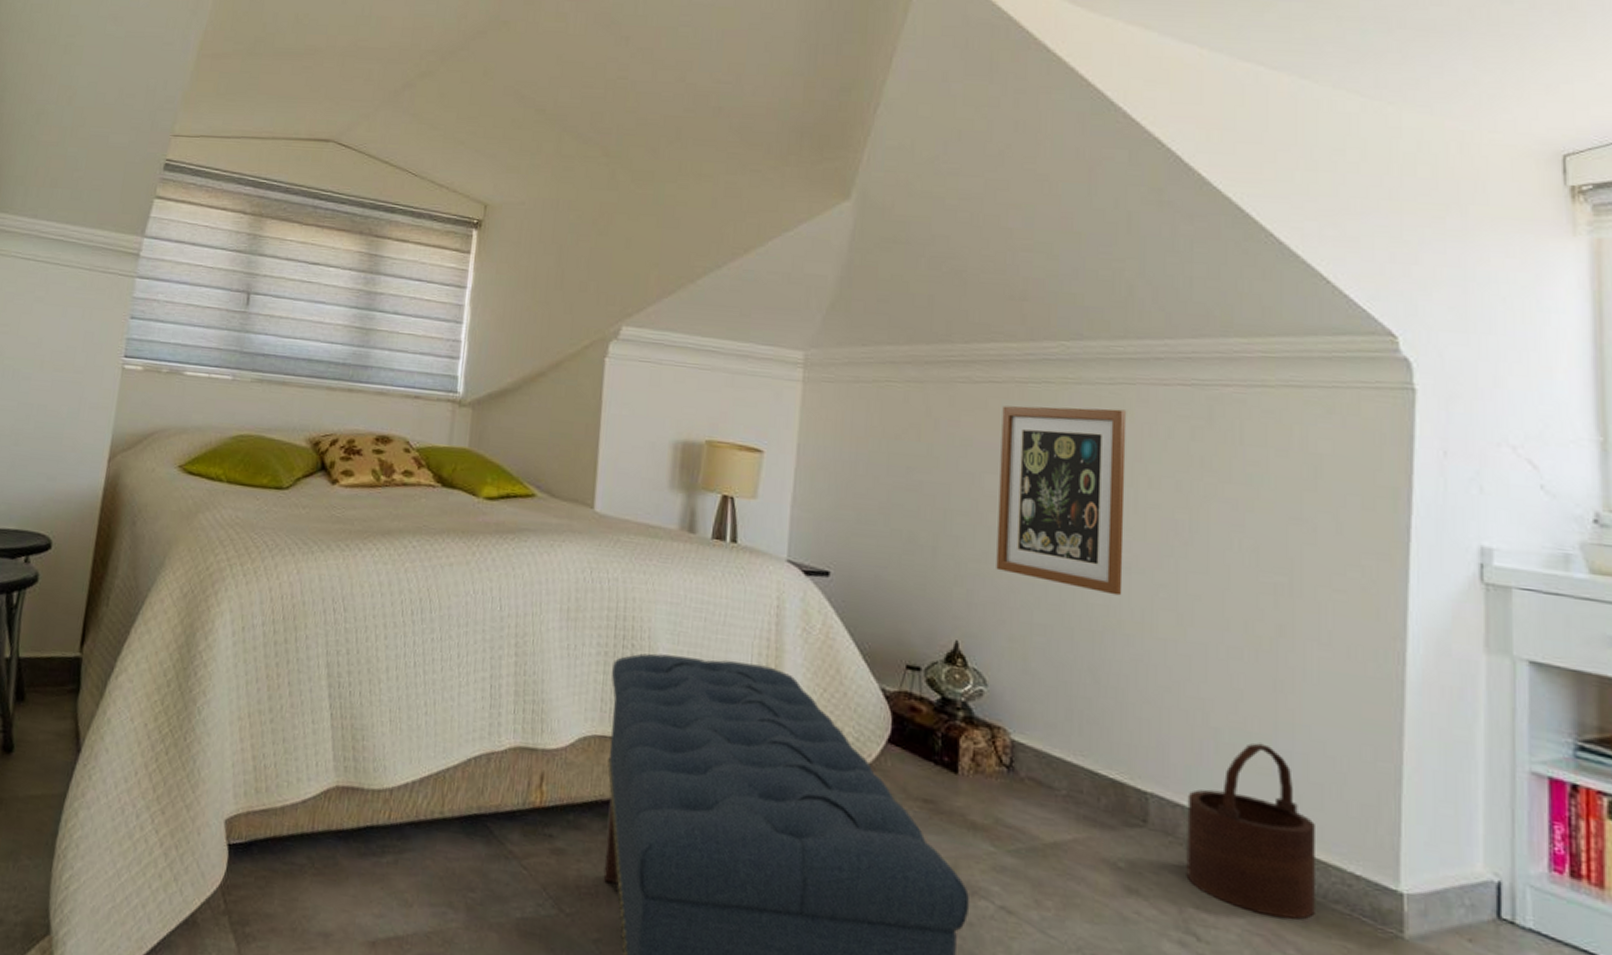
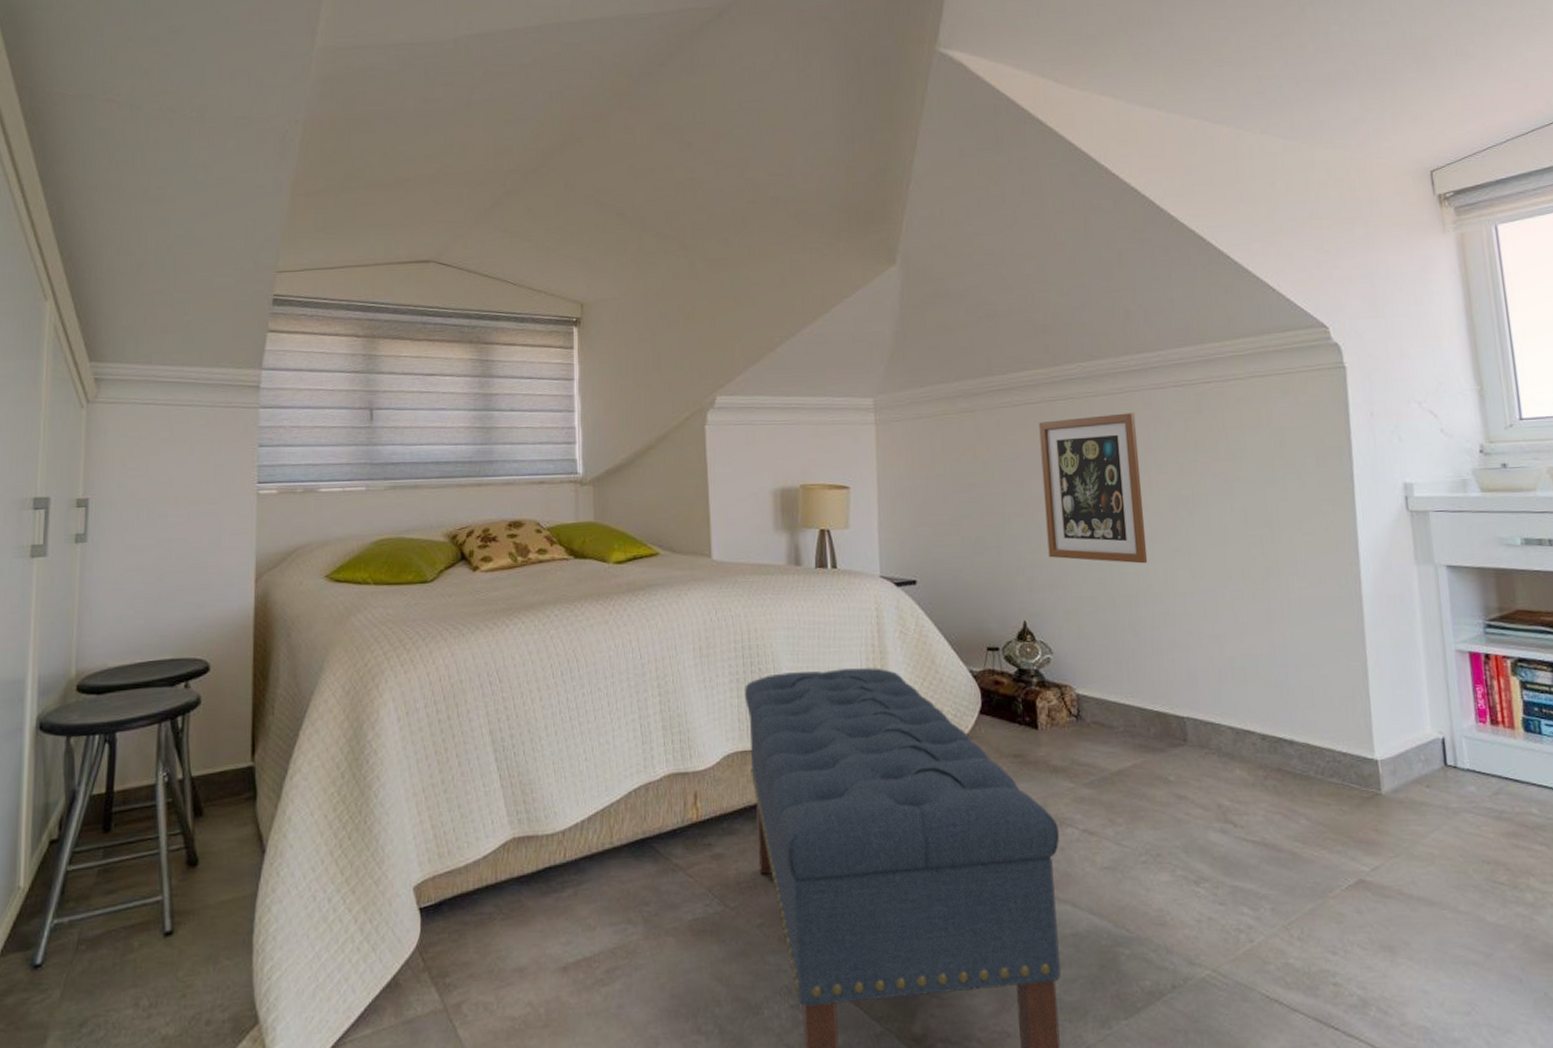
wooden bucket: present [1186,743,1315,920] -> none [1215,663,1317,797]

